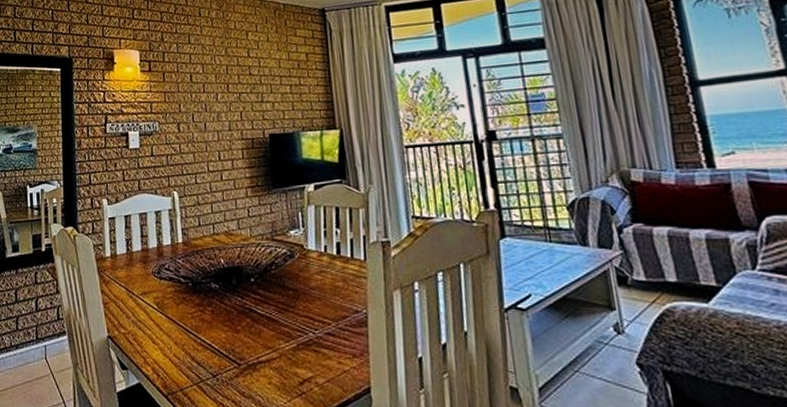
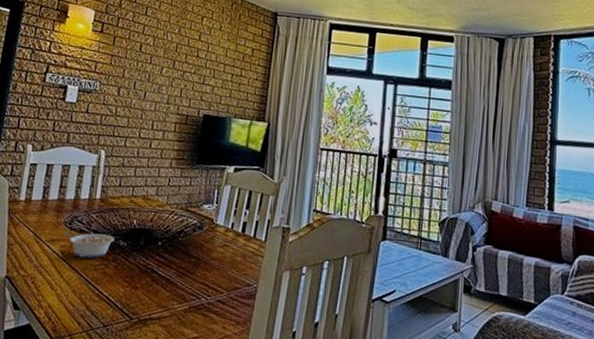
legume: none [154,279,206,307] -> present [63,231,115,258]

